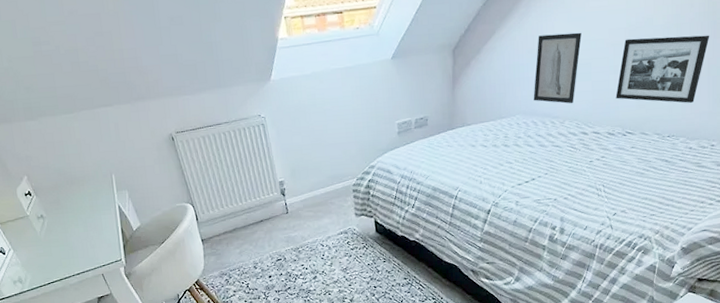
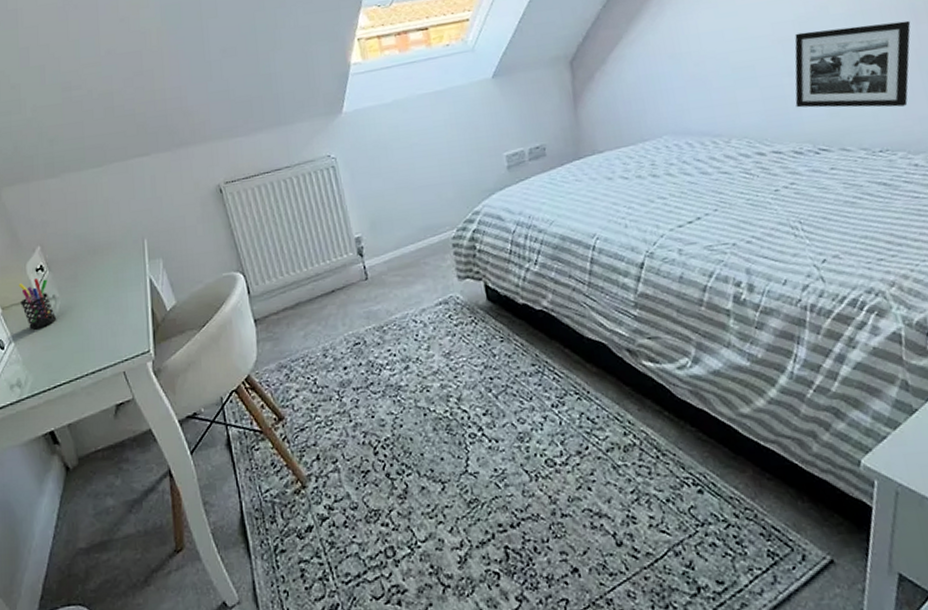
pen holder: none [12,201,46,241] -> present [18,278,57,330]
wall art: present [533,32,582,104] -> none [678,29,740,118]

